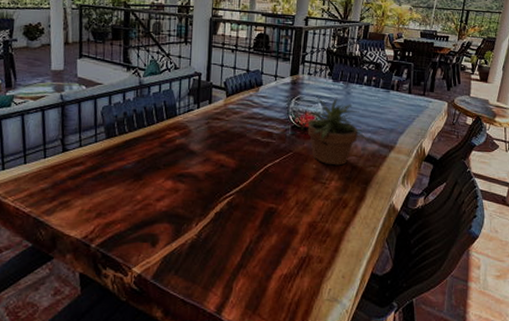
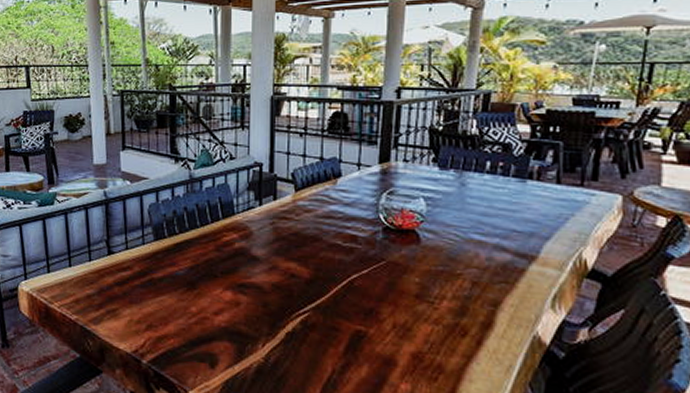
potted plant: present [299,96,370,166] -> none [393,189,498,280]

